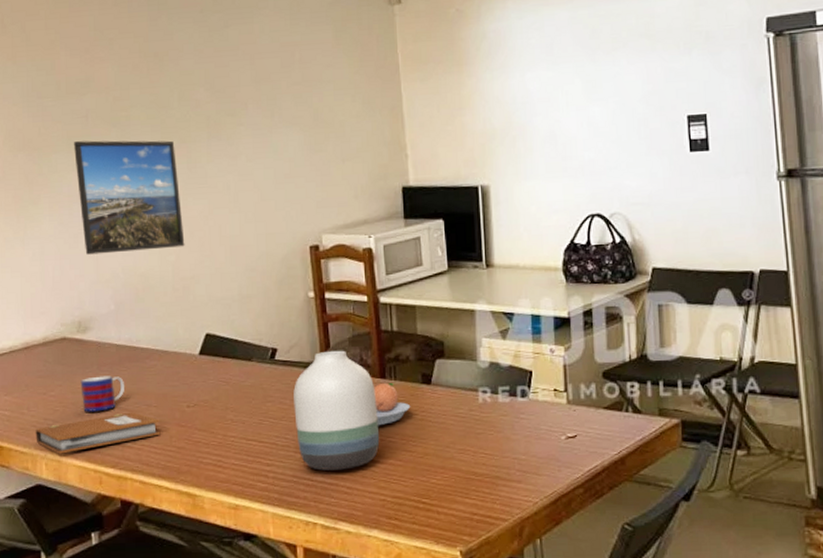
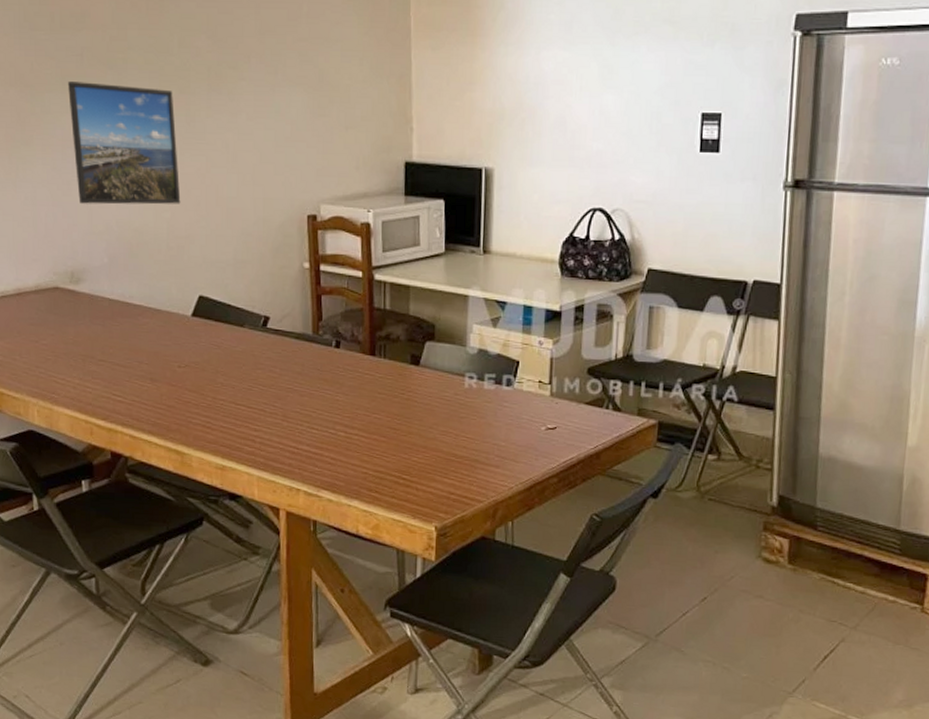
notebook: present [35,412,161,454] -> none [27,367,151,403]
mug: present [80,376,124,412] -> none [72,329,116,364]
vase: present [293,350,380,471] -> none [283,323,366,441]
fruit bowl: present [374,382,411,426] -> none [363,360,398,402]

